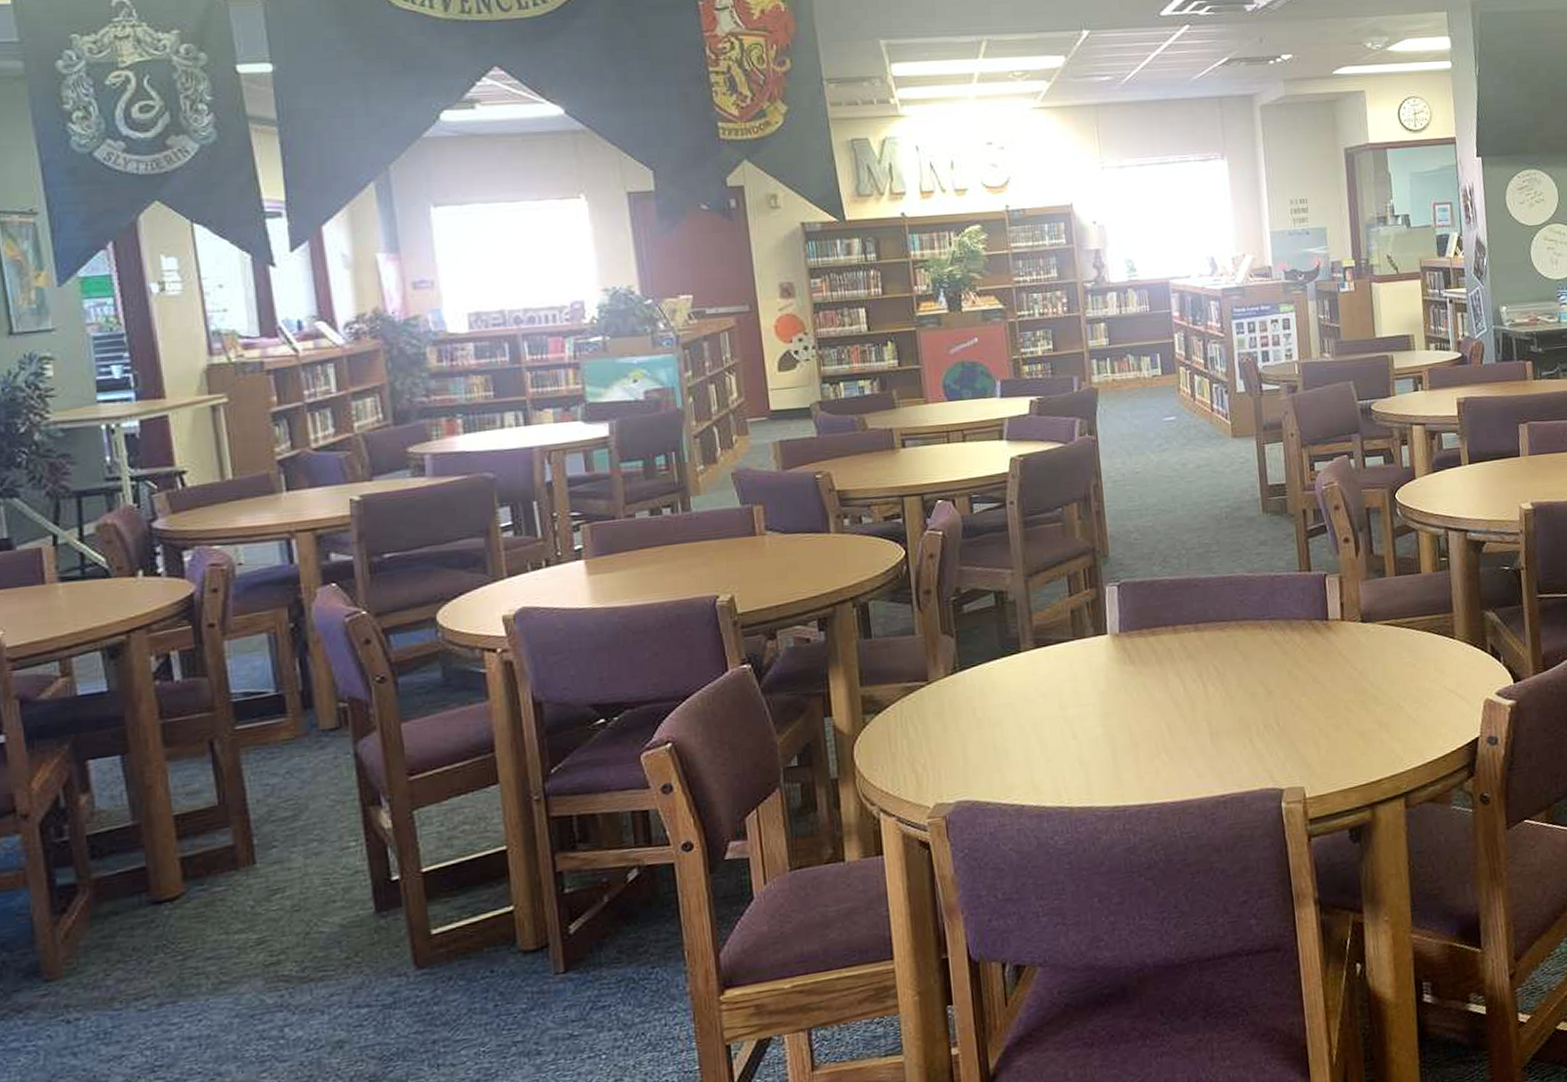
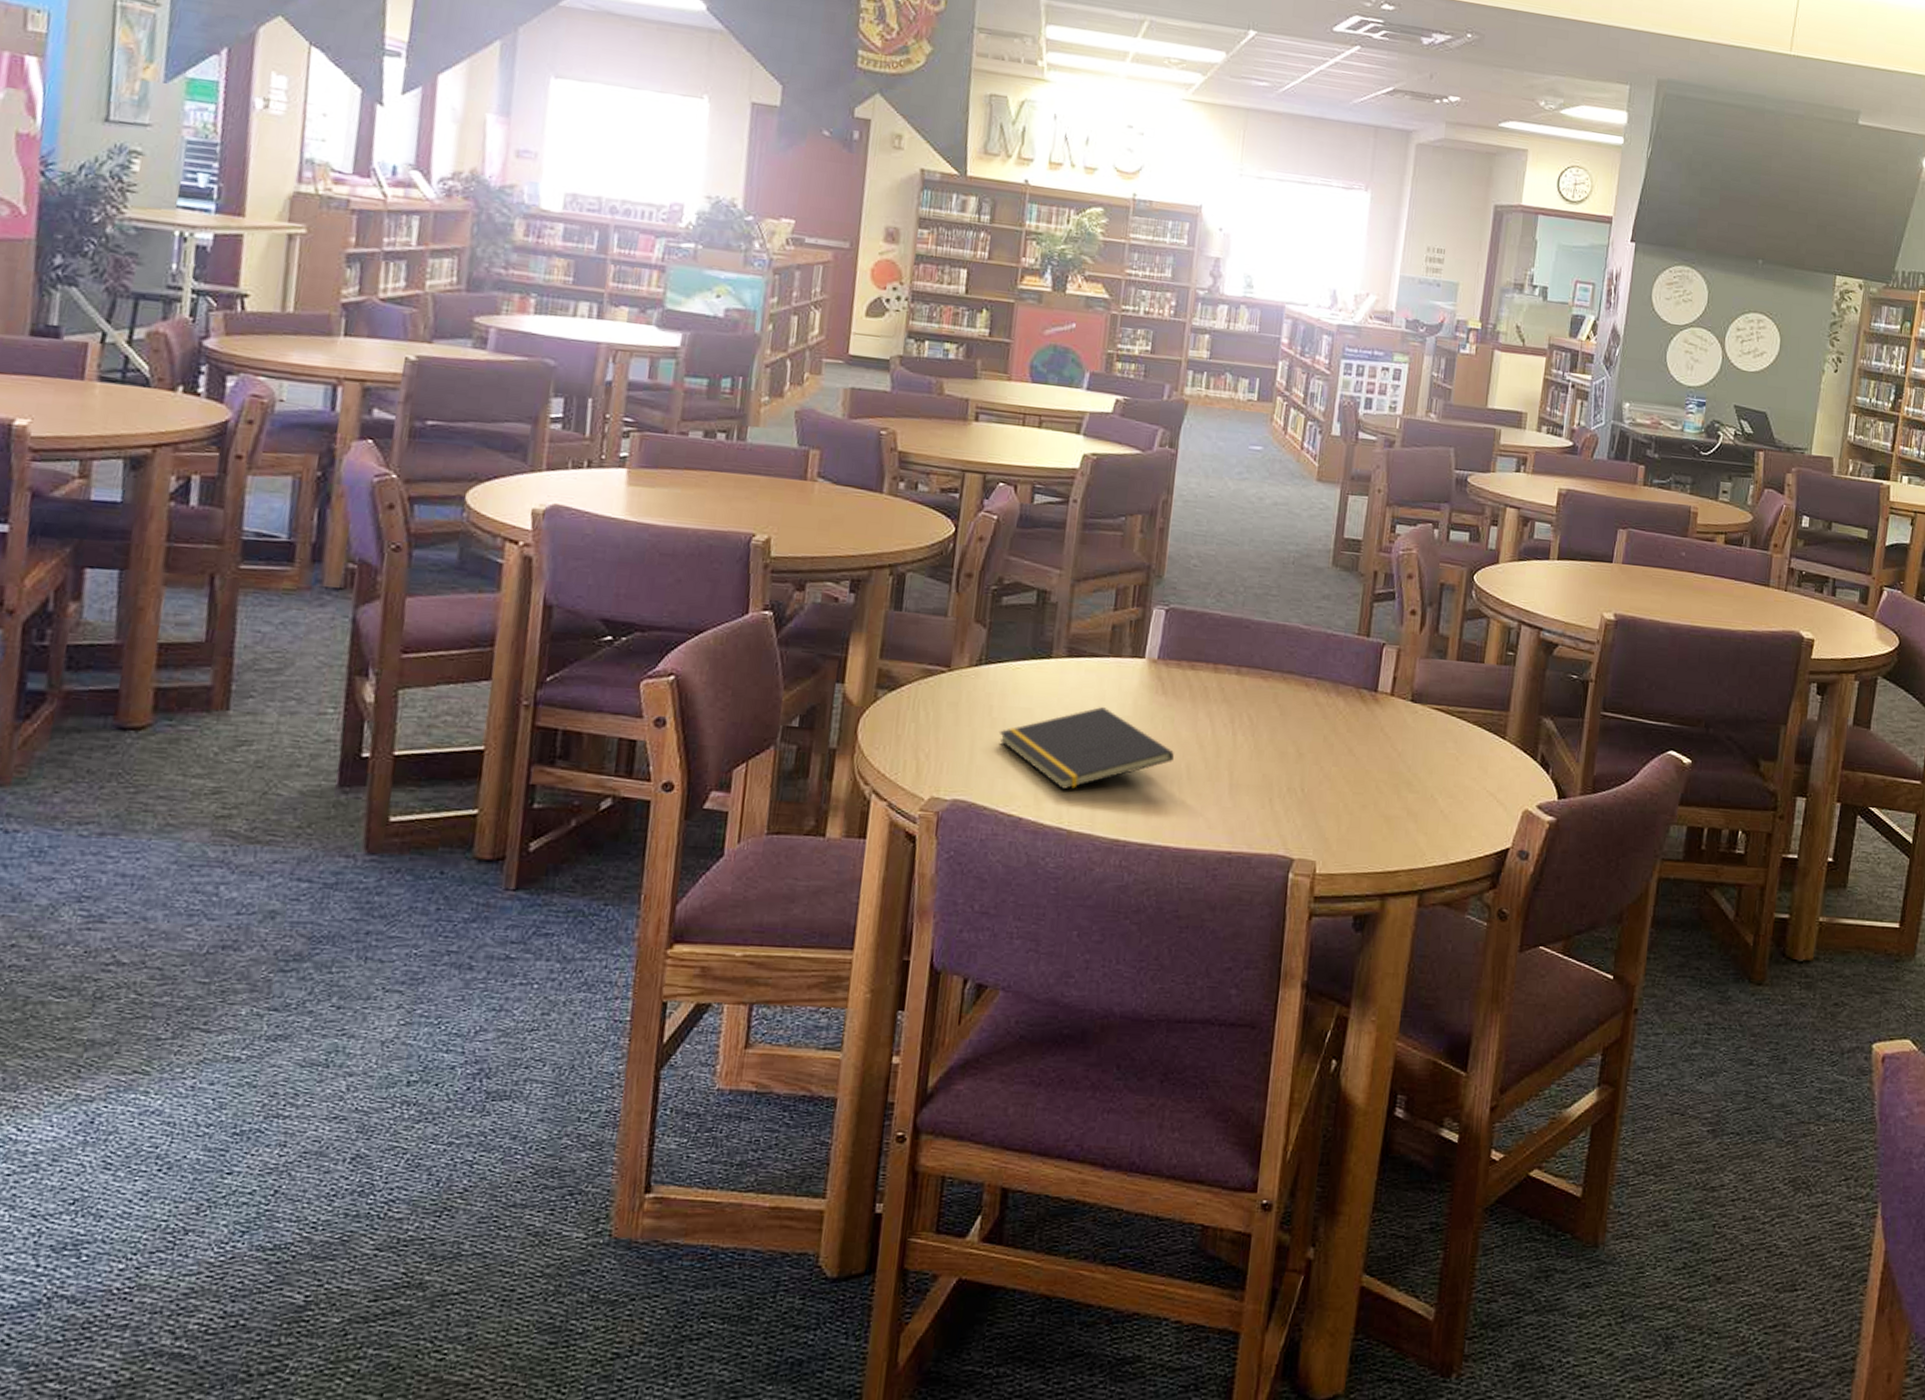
notepad: none [986,686,1153,772] -> present [998,706,1174,791]

